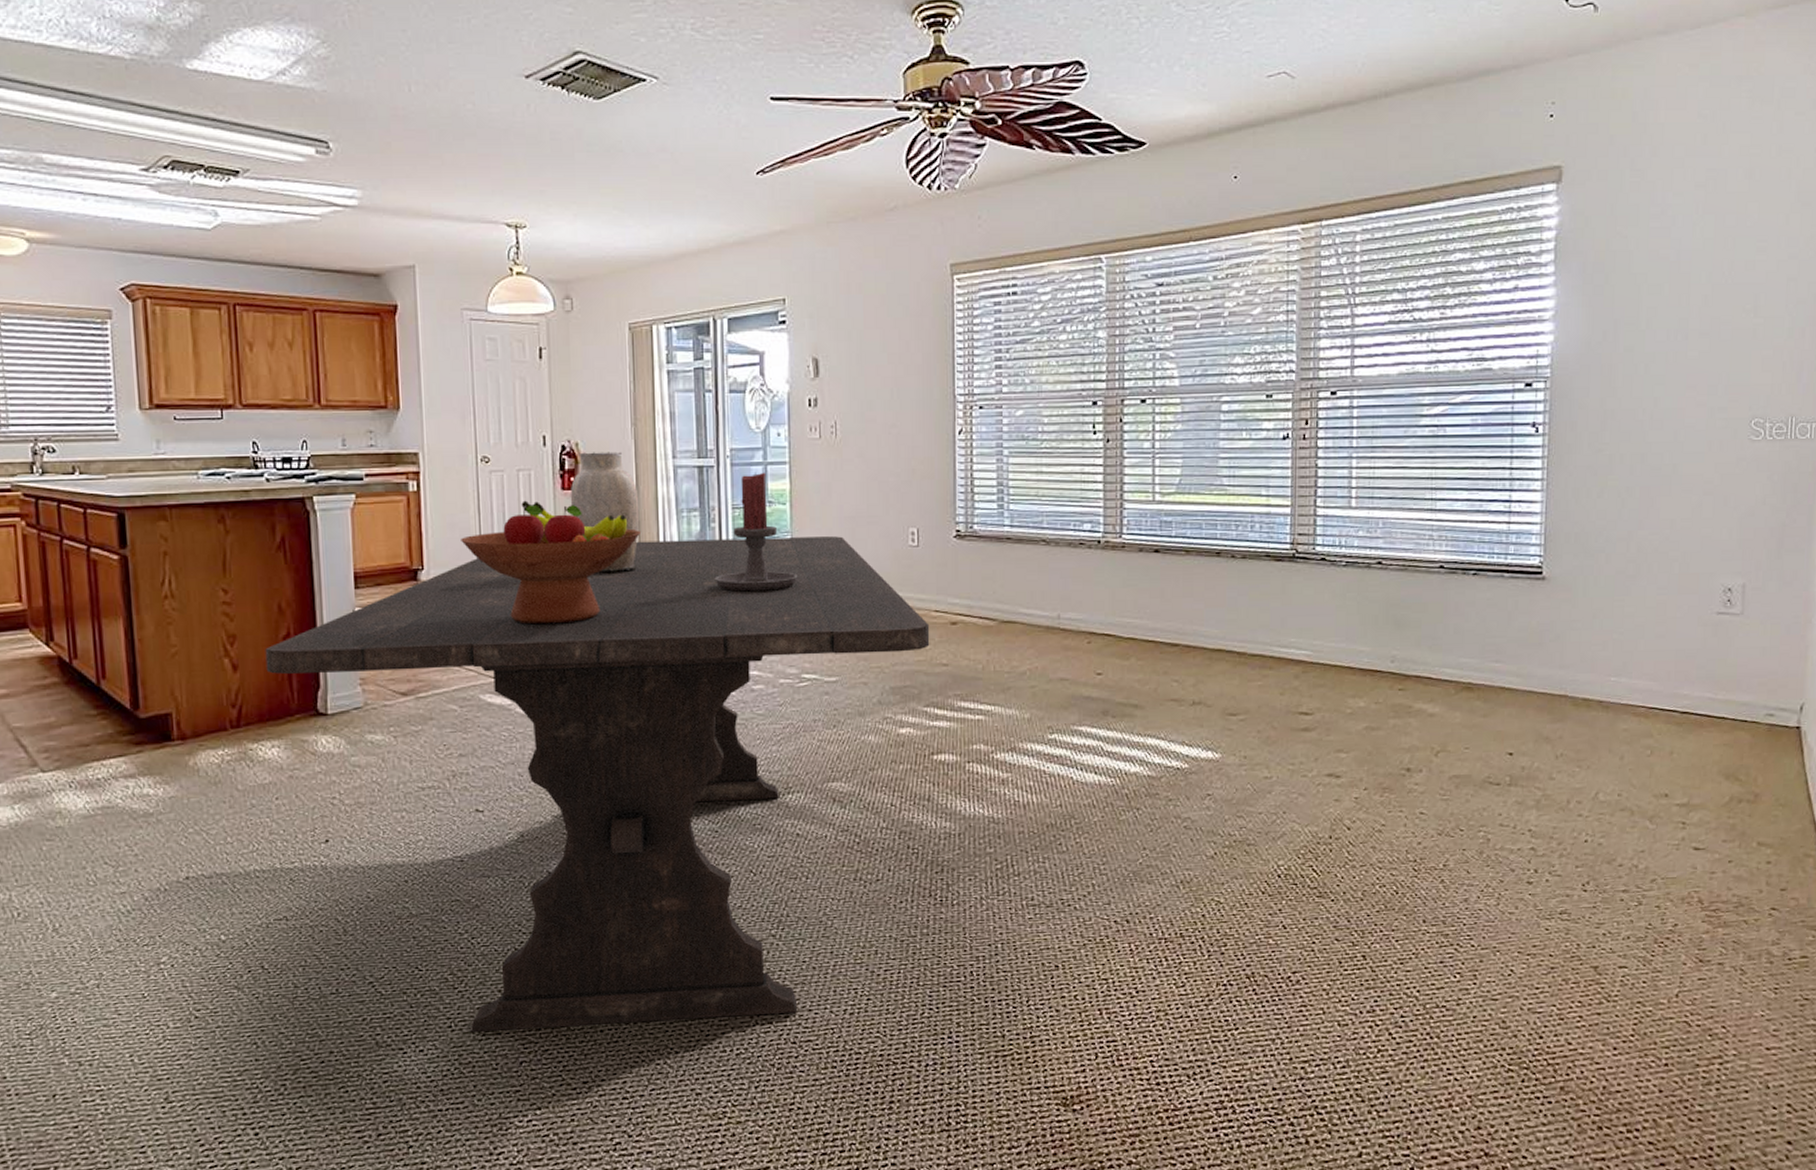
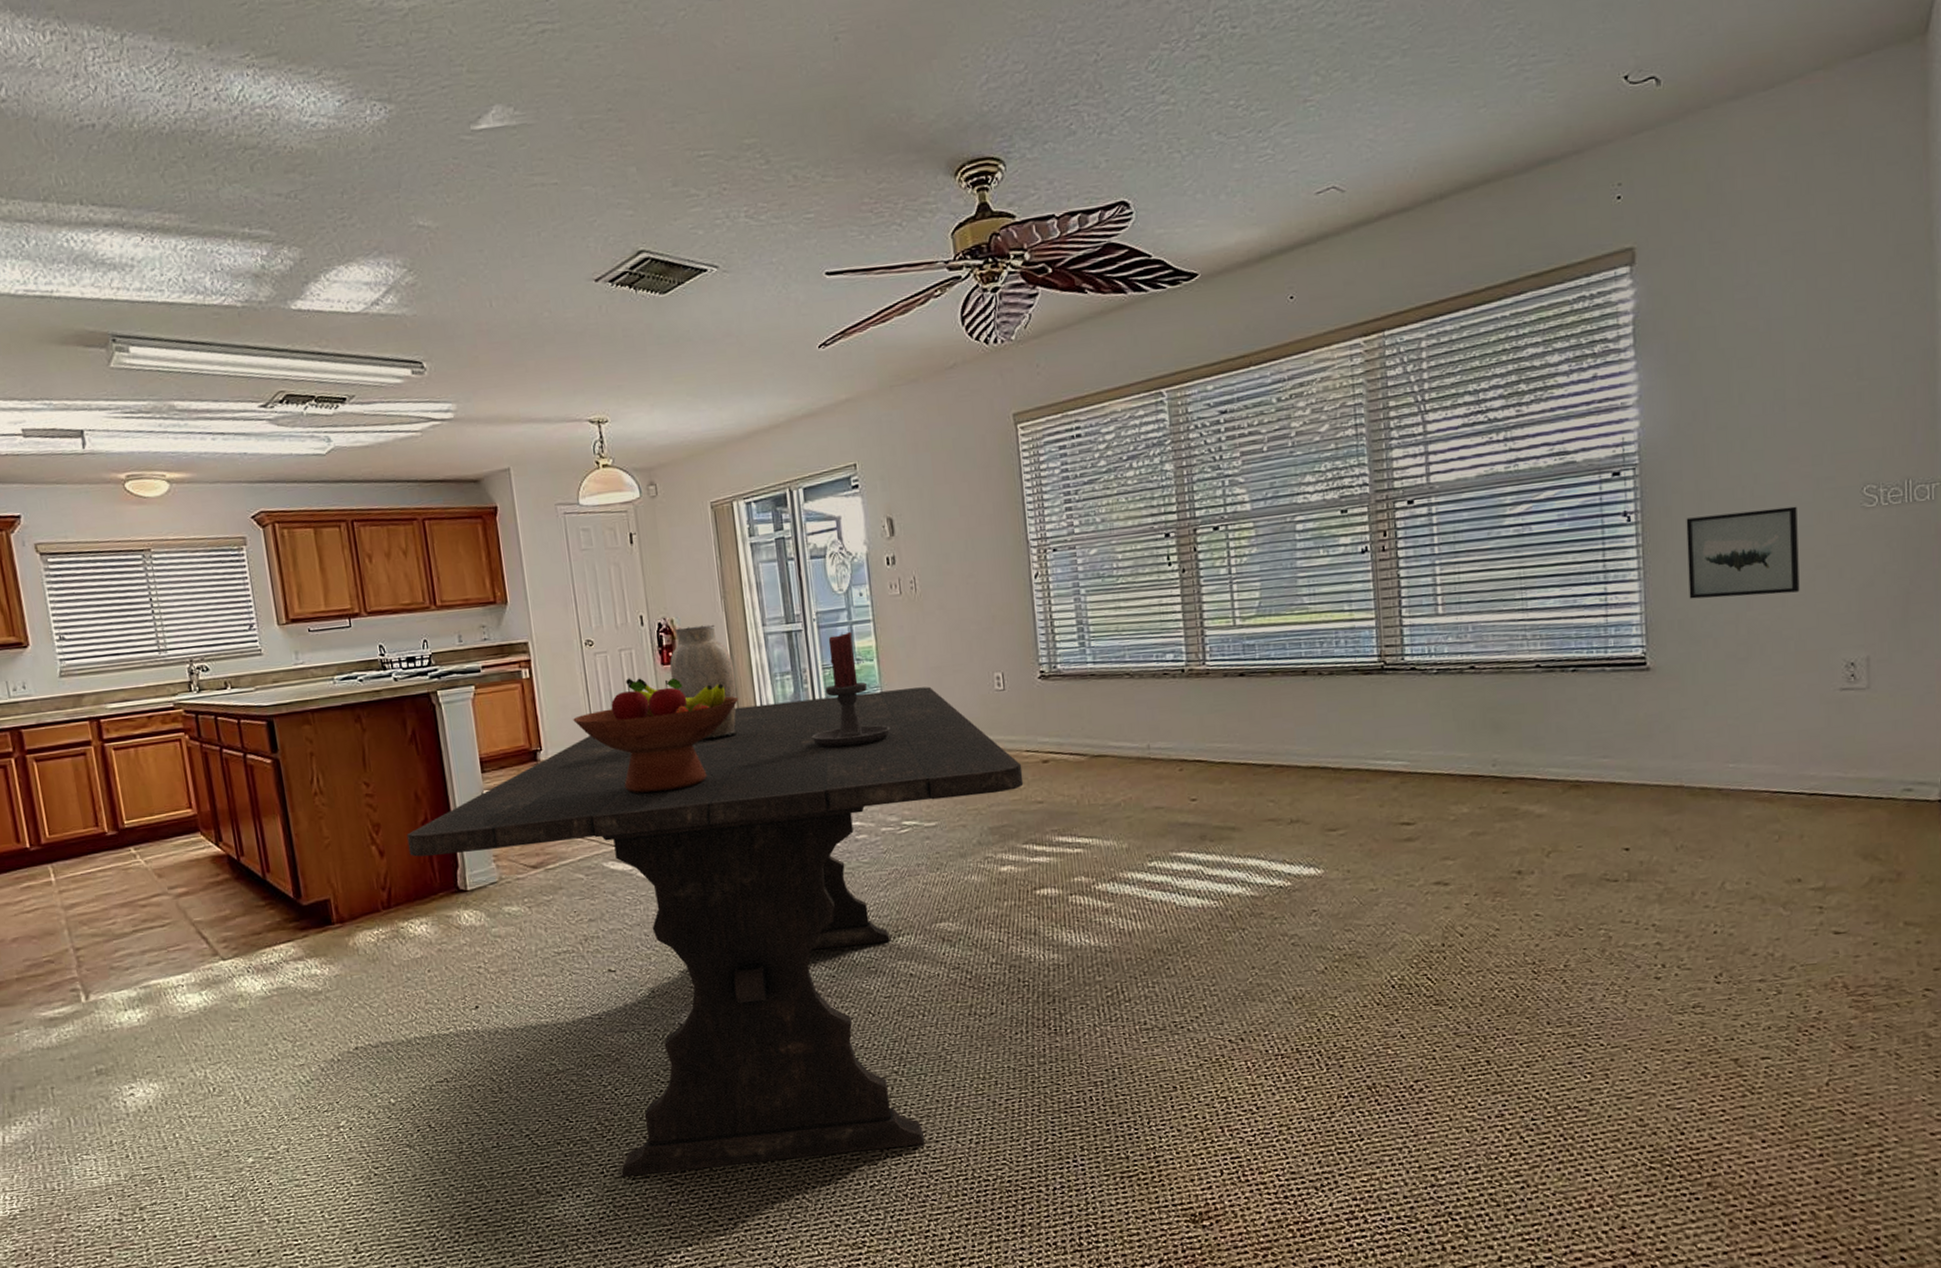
wall art: none [1587,432,1691,516] -> present [1686,506,1800,599]

